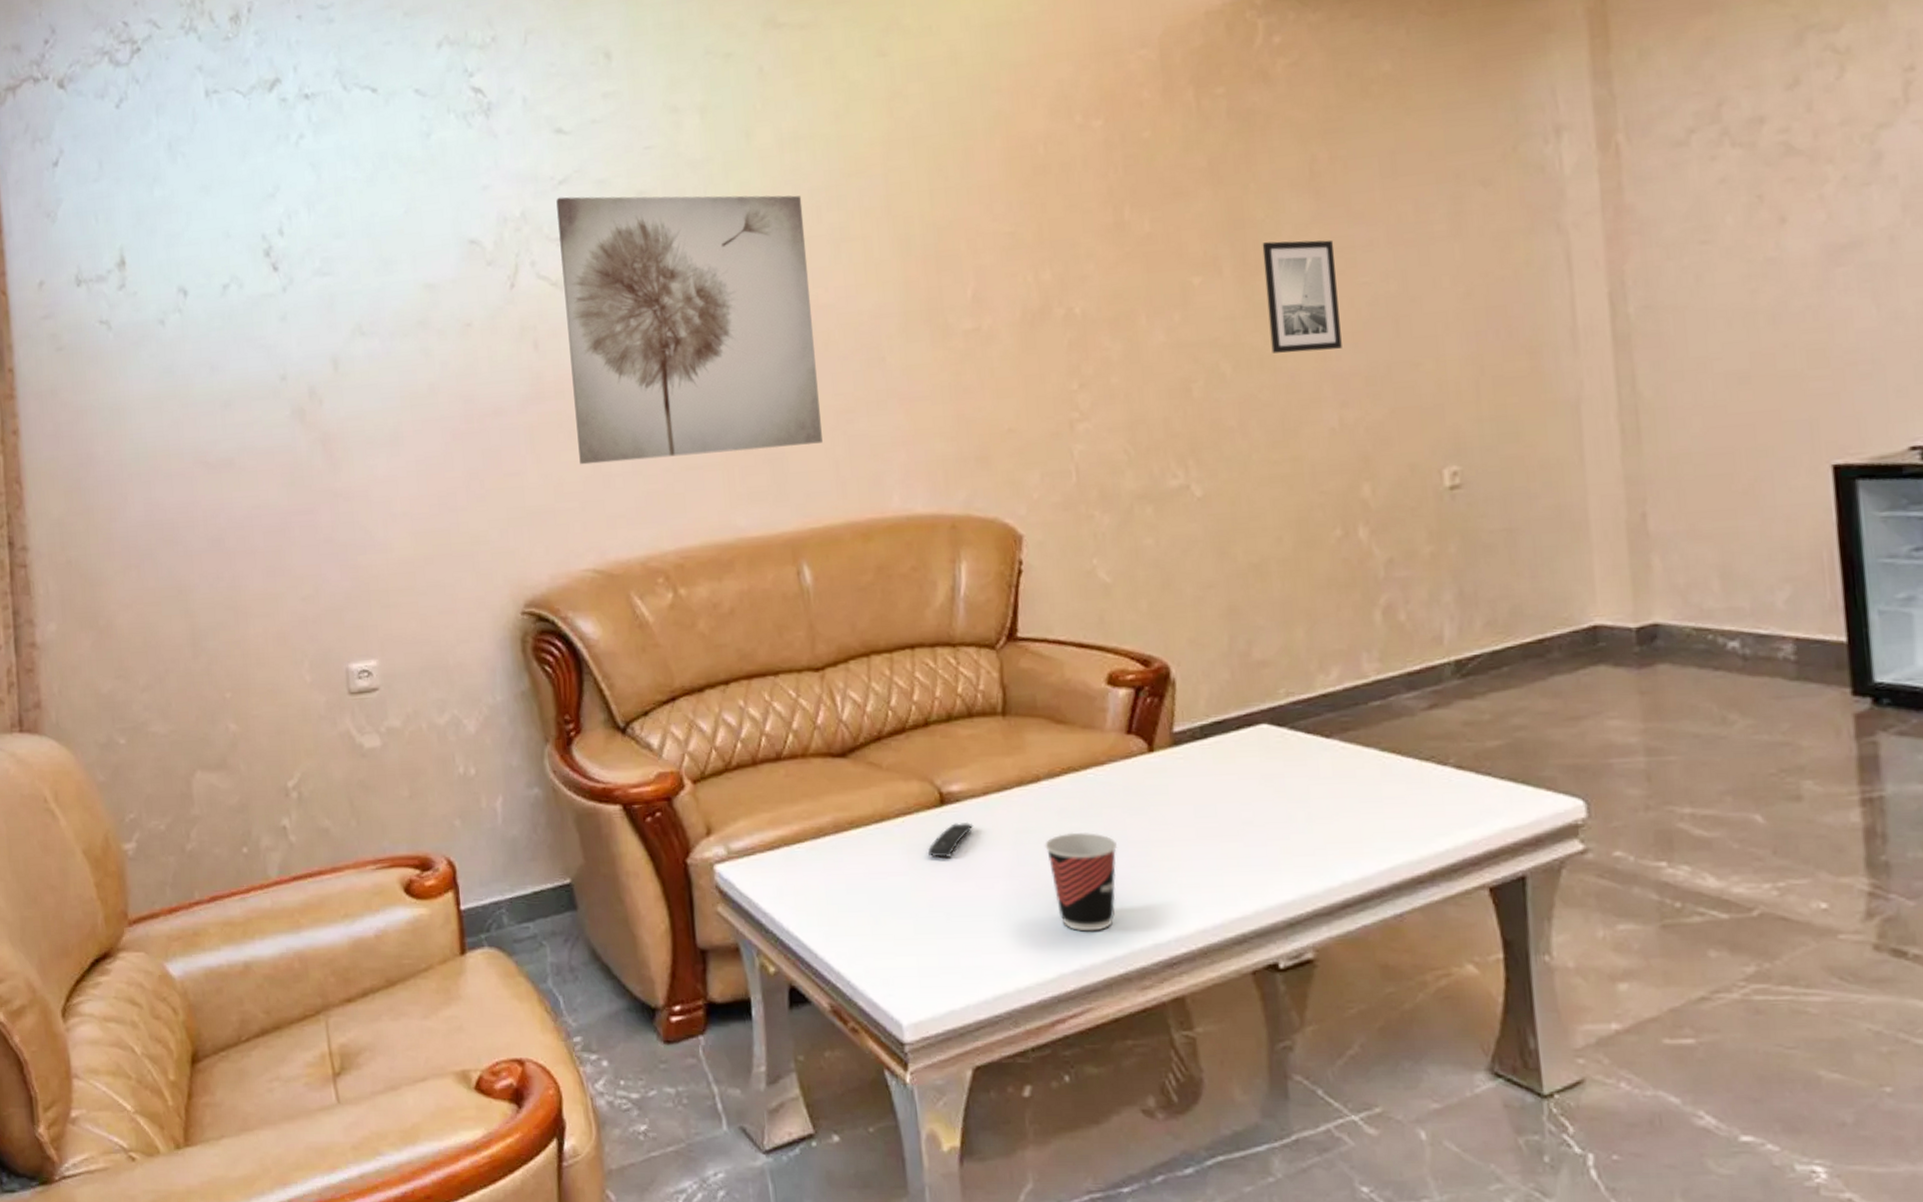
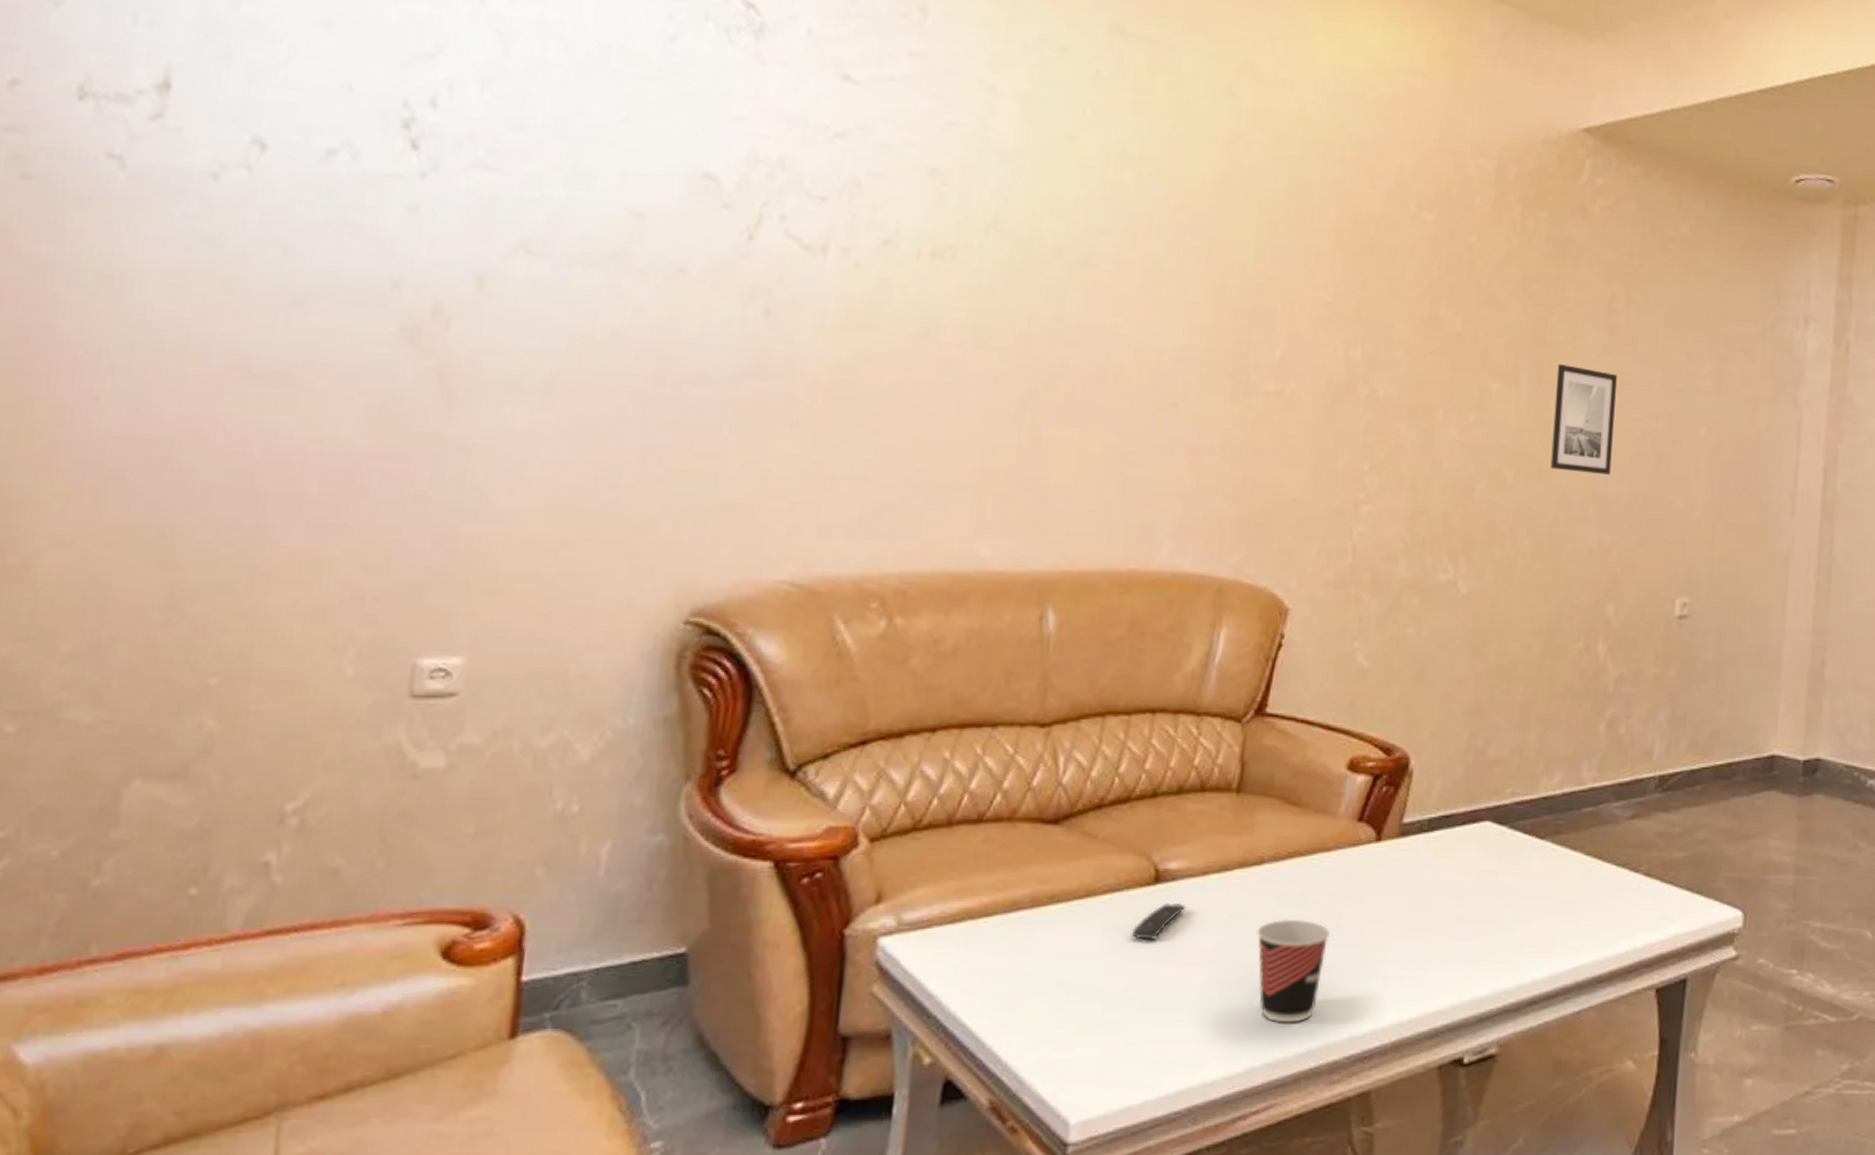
wall art: present [556,195,823,465] -> none [798,151,1119,481]

